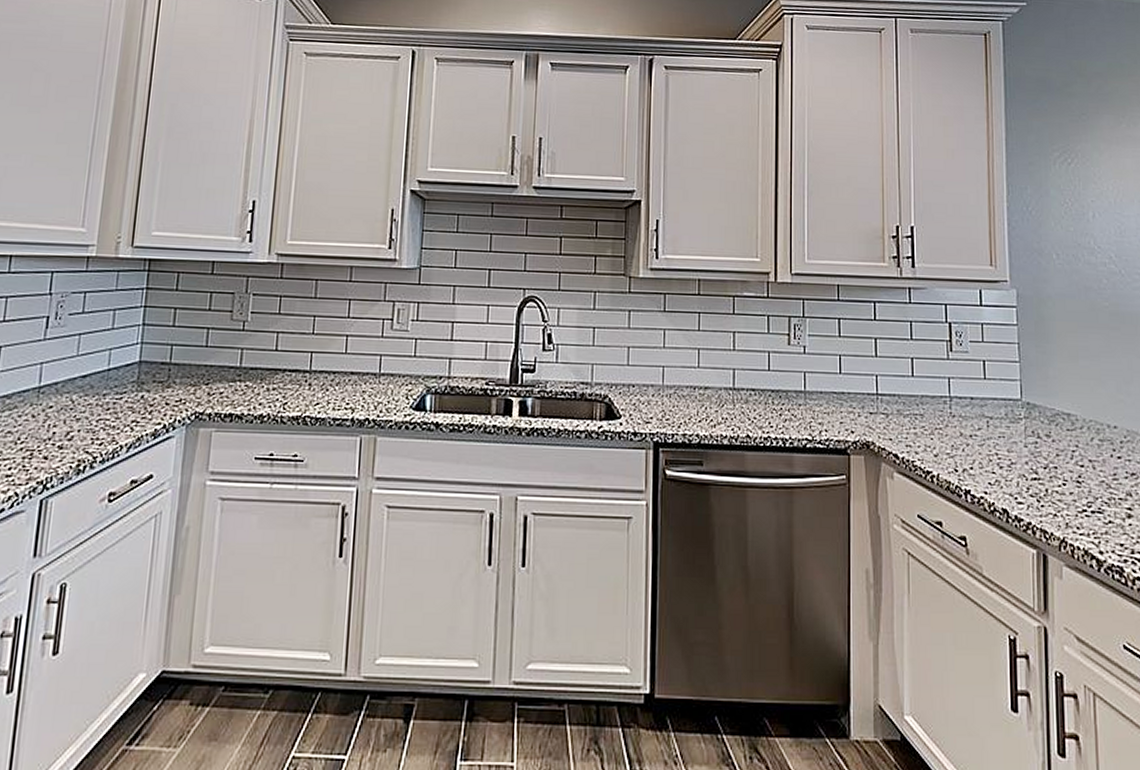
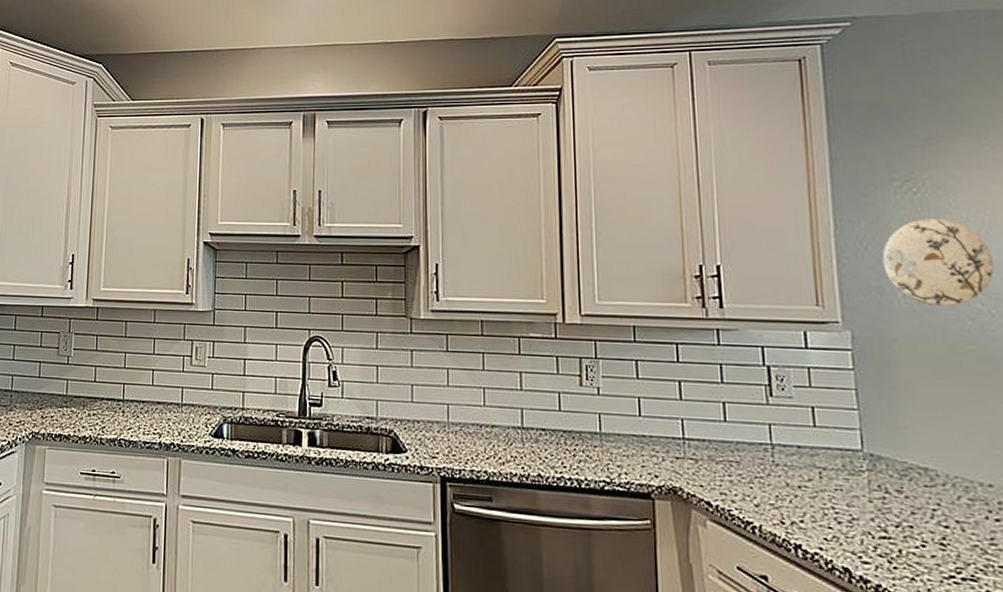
decorative plate: none [1043,187,1125,267] -> present [882,218,994,306]

